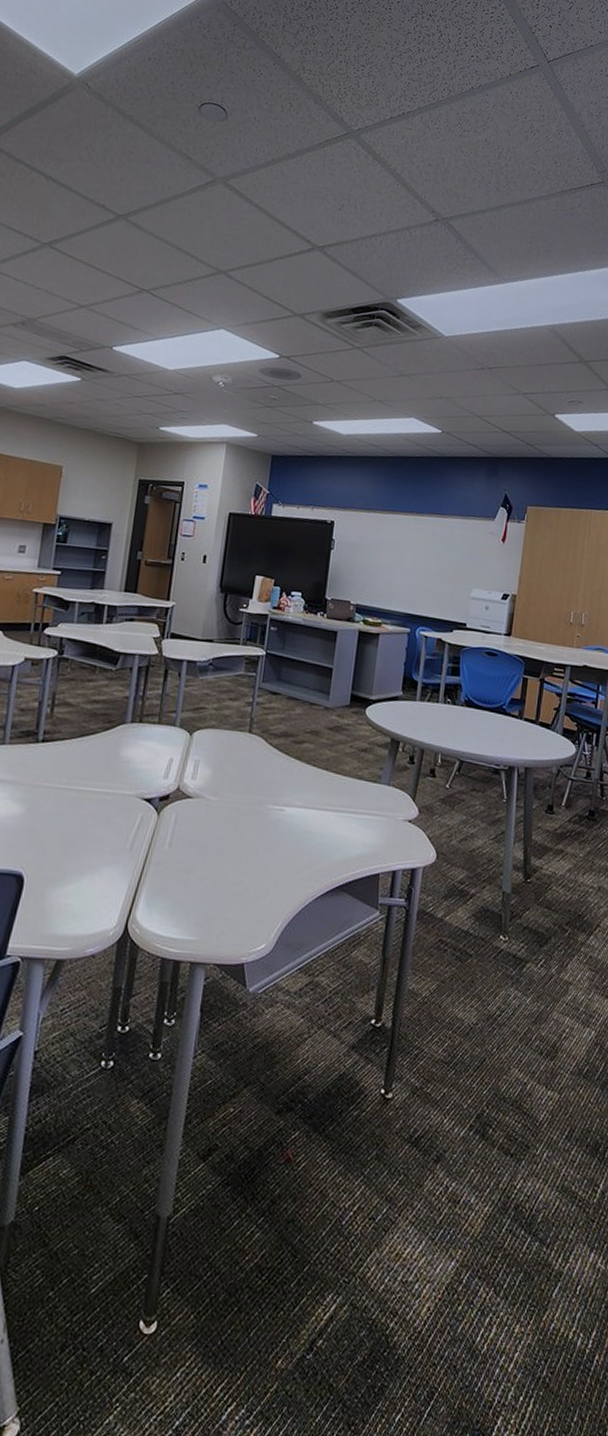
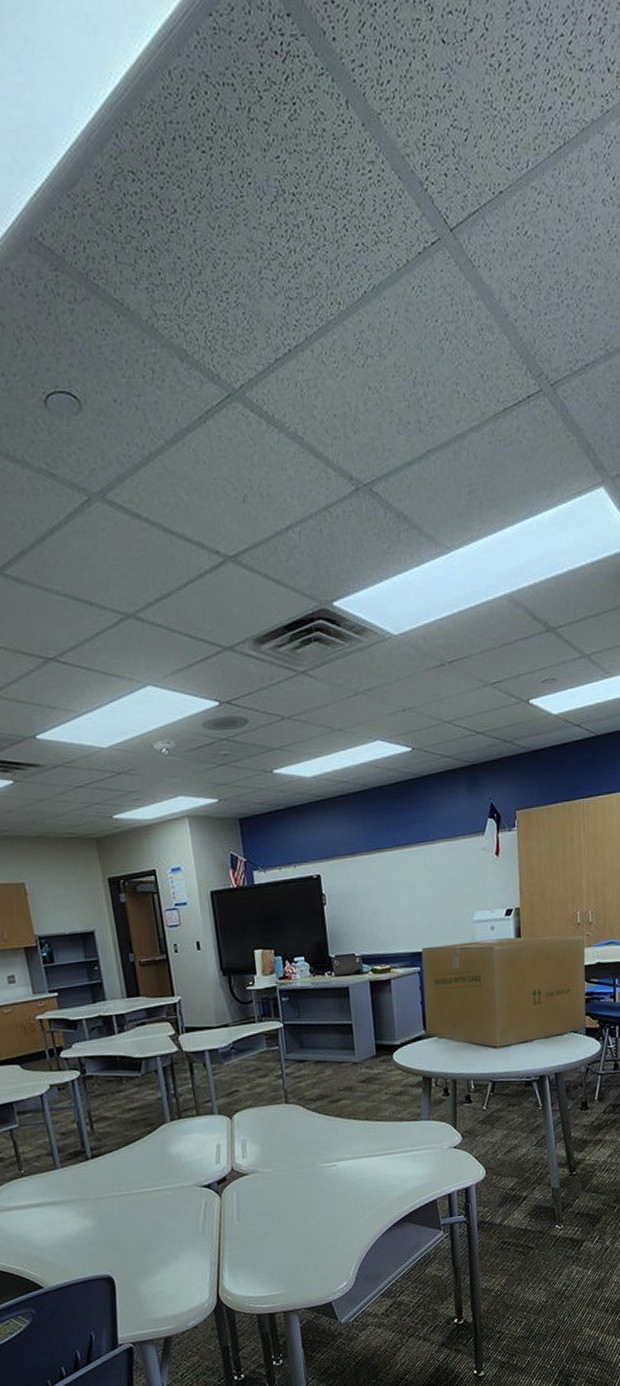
box: none [403,610,575,730] -> present [421,935,586,1048]

